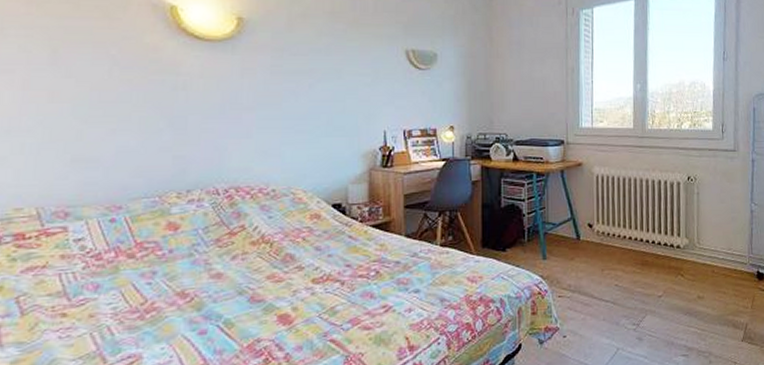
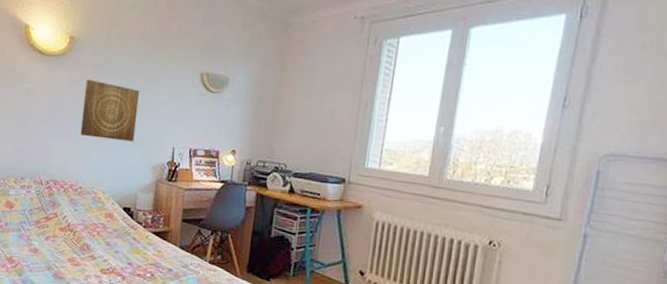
wall art: none [265,65,337,131] -> present [80,79,140,142]

